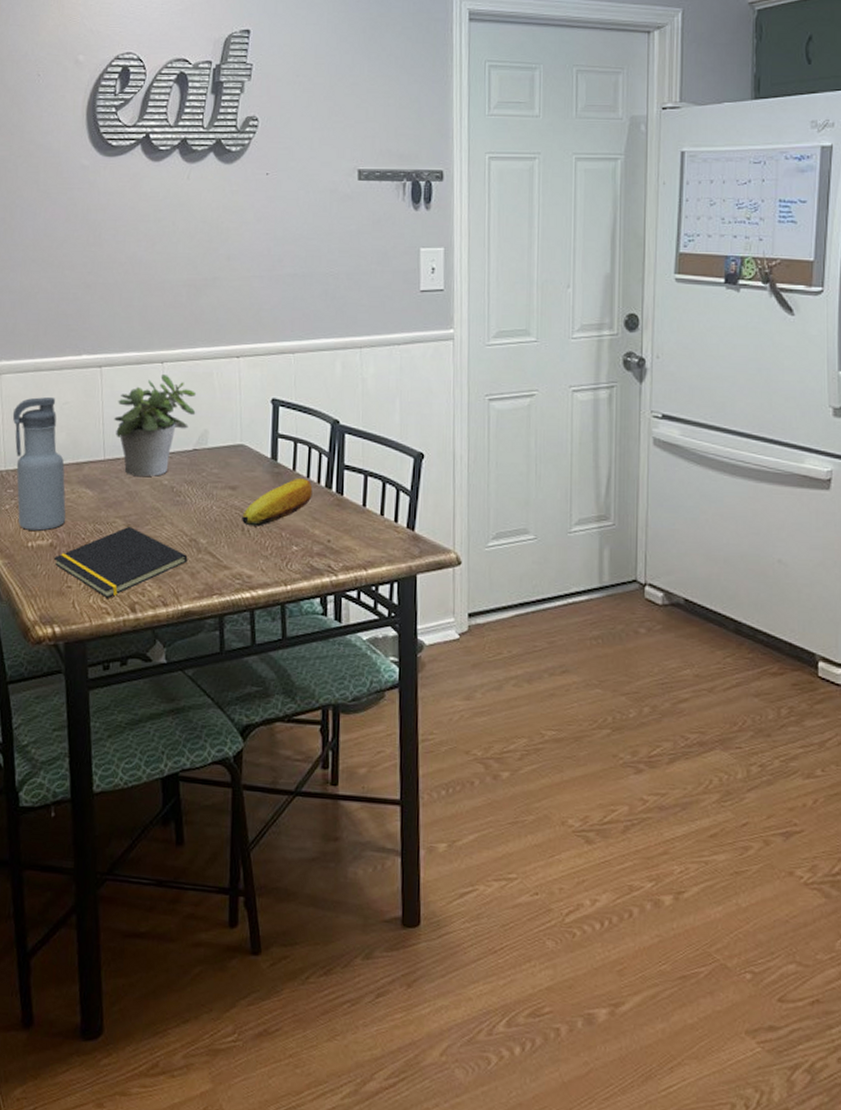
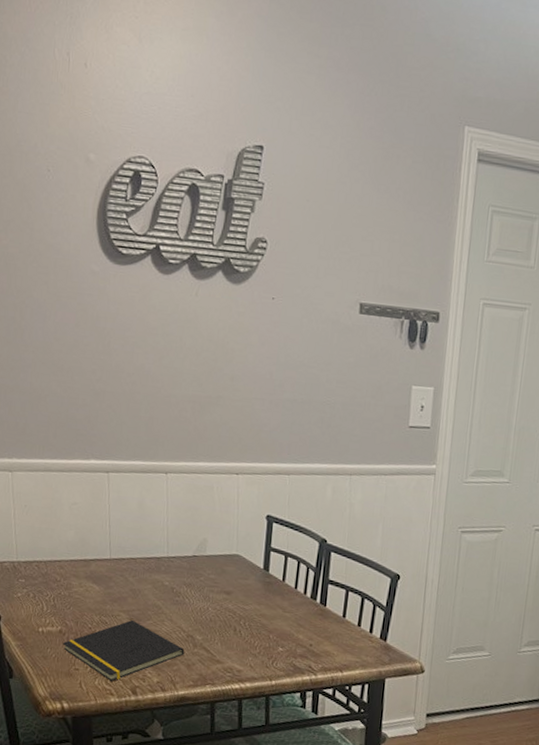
water bottle: present [12,397,66,531] -> none [23,496,74,619]
potted plant: present [114,375,197,477] -> none [120,484,198,578]
fruit: present [242,477,313,527] -> none [234,588,299,628]

